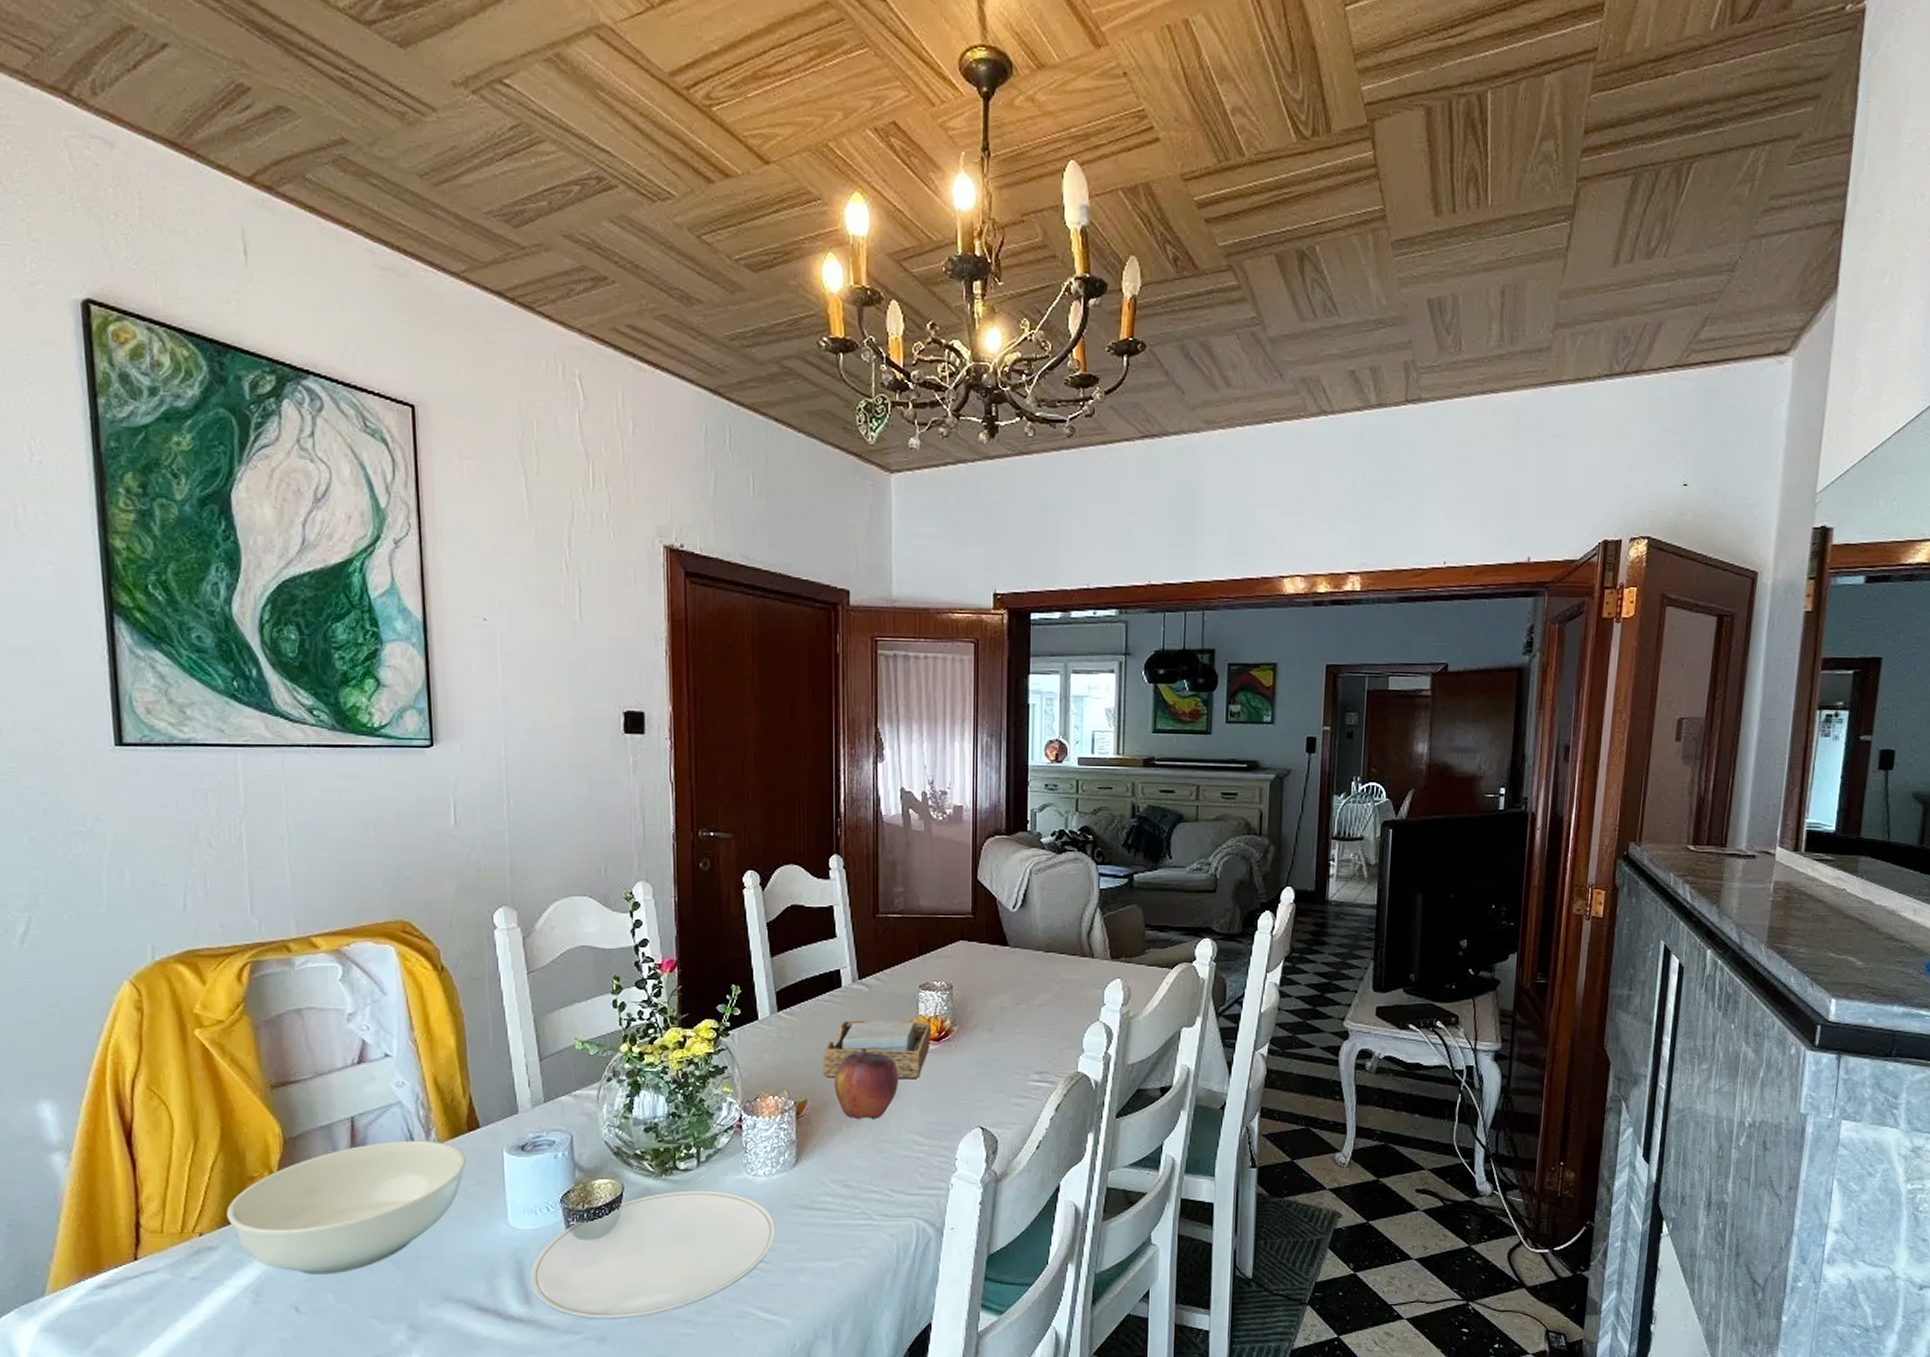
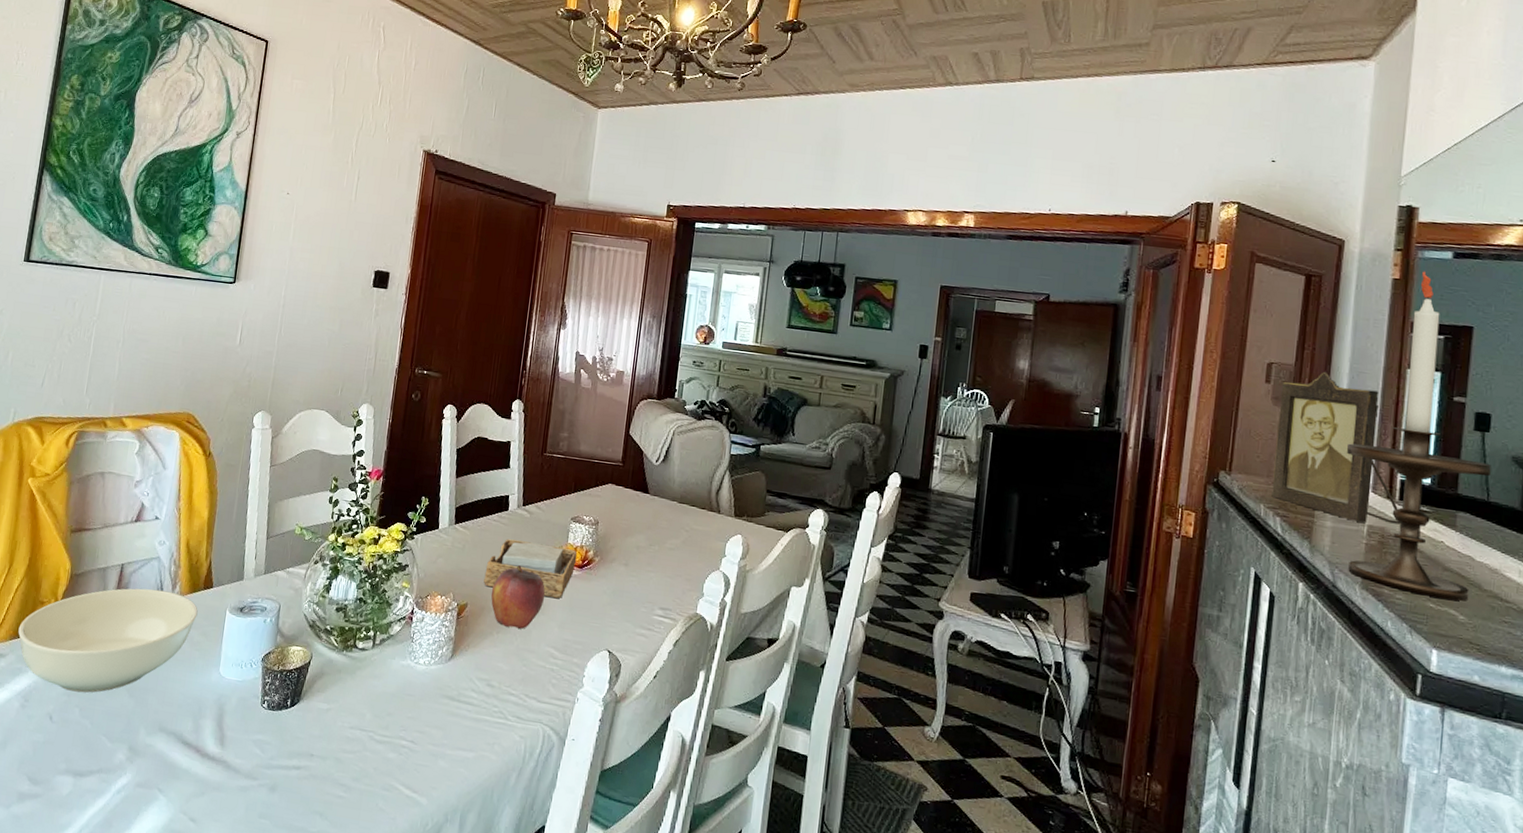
plate: present [530,1190,776,1320] -> none [226,666,427,775]
photo frame: none [1681,722,1806,879] -> present [1271,371,1401,525]
candlestick: none [1754,600,1893,948] -> present [1347,271,1491,601]

